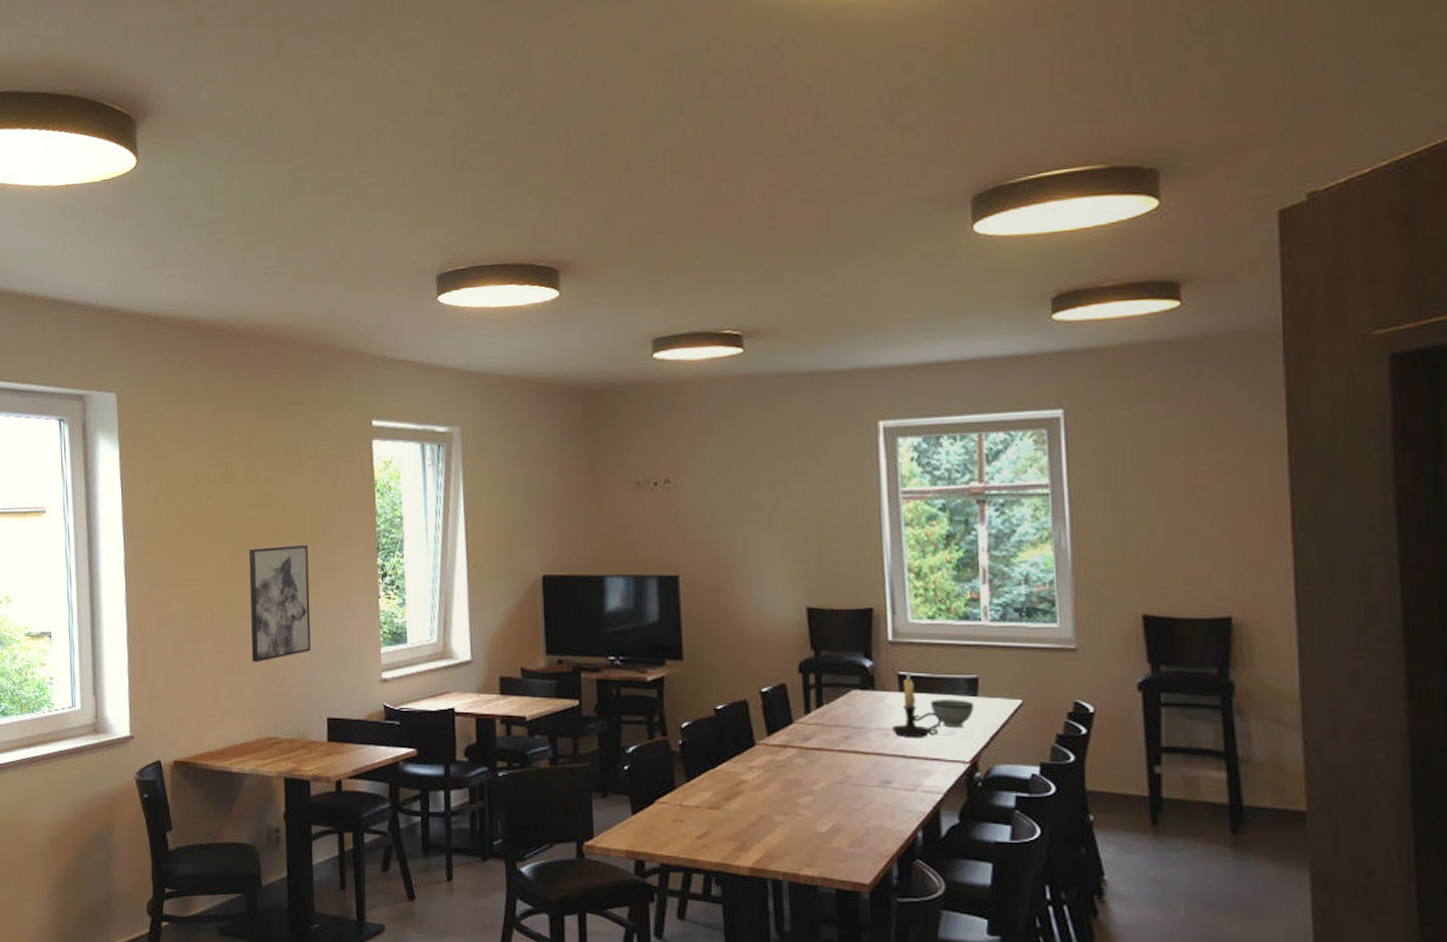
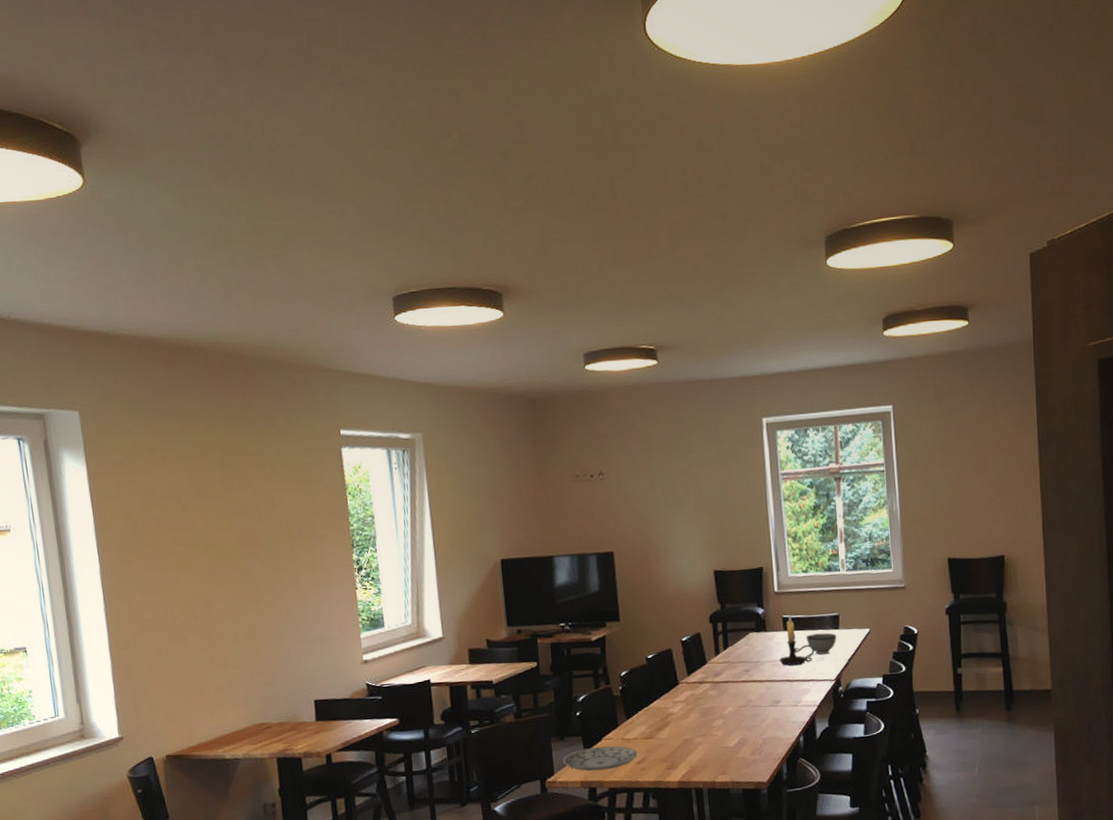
wall art: present [249,545,311,663] -> none [229,547,295,658]
plate: none [605,810,699,841] -> present [563,746,638,772]

